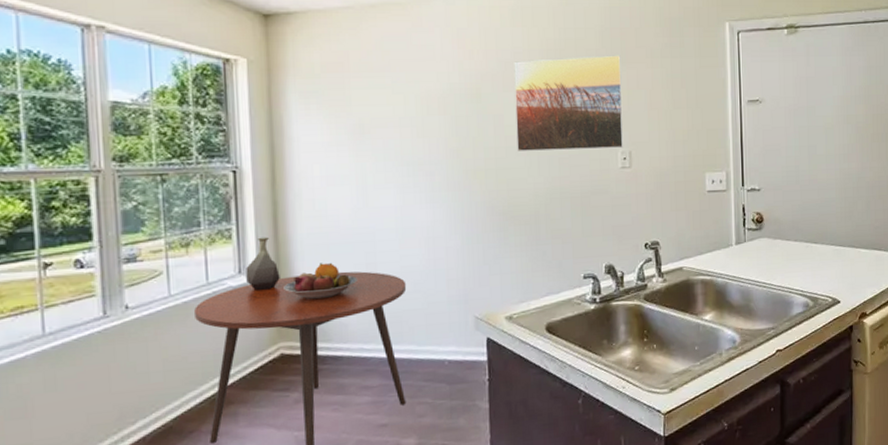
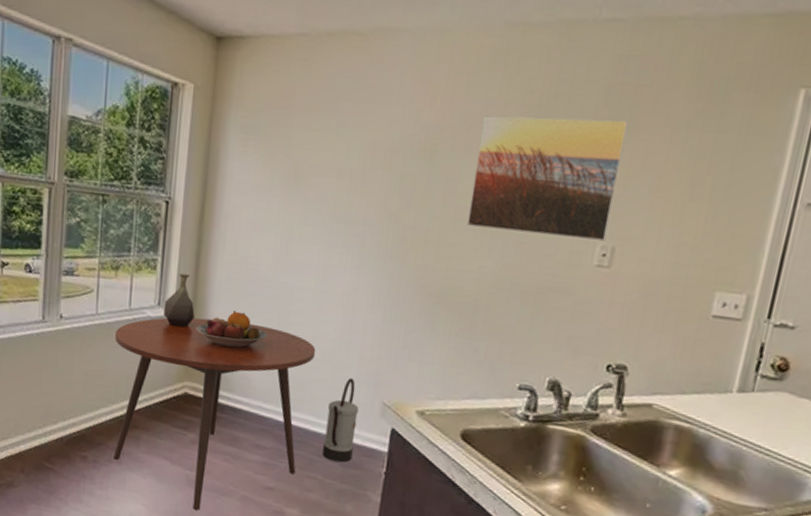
watering can: none [427,301,457,382] -> present [321,377,359,463]

